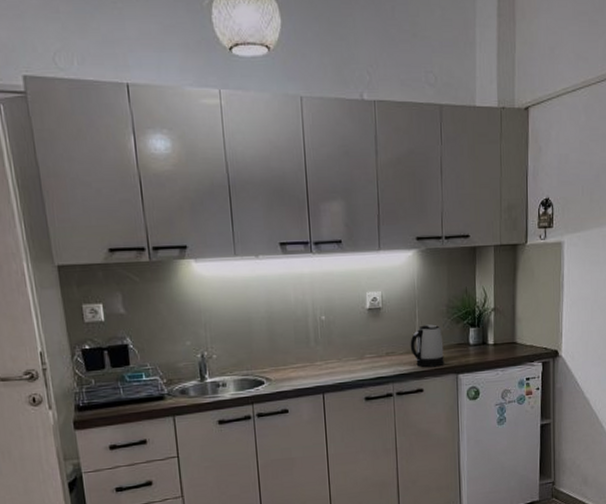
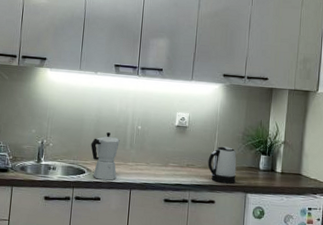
moka pot: none [266,330,304,389] -> present [91,132,120,181]

